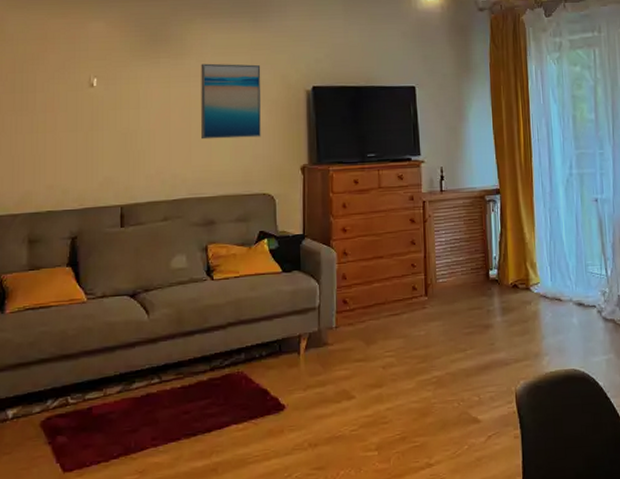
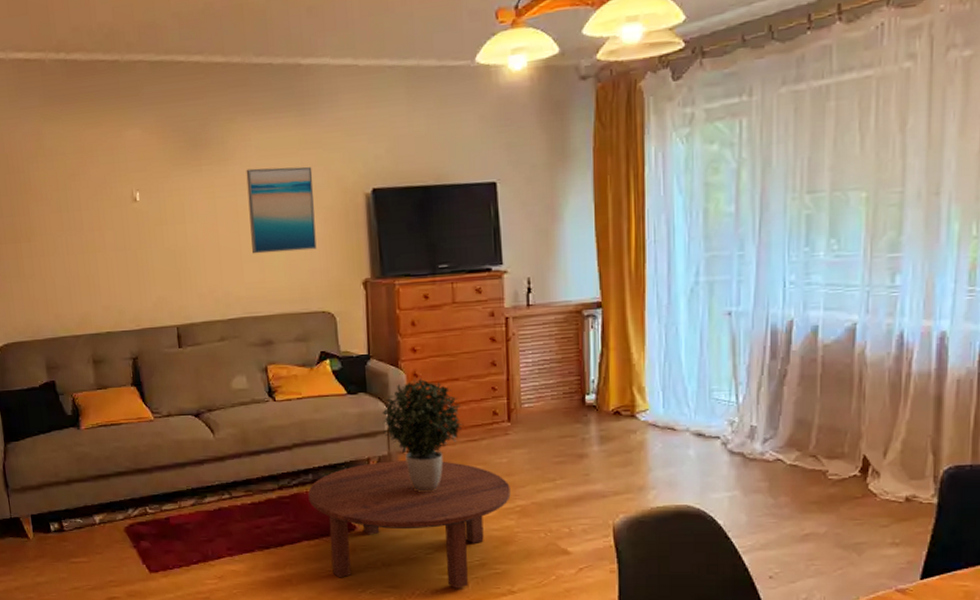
coffee table: none [240,335,428,465] -> present [308,460,511,588]
potted plant: none [314,256,386,368] -> present [382,378,463,493]

